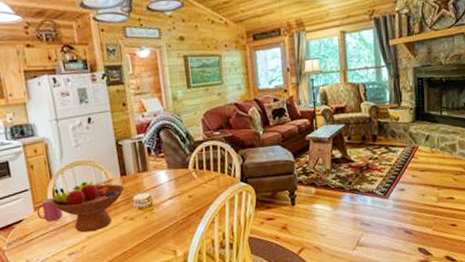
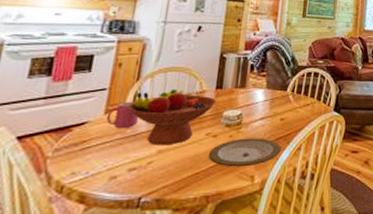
plate: none [130,216,196,244] -> present [208,138,281,167]

